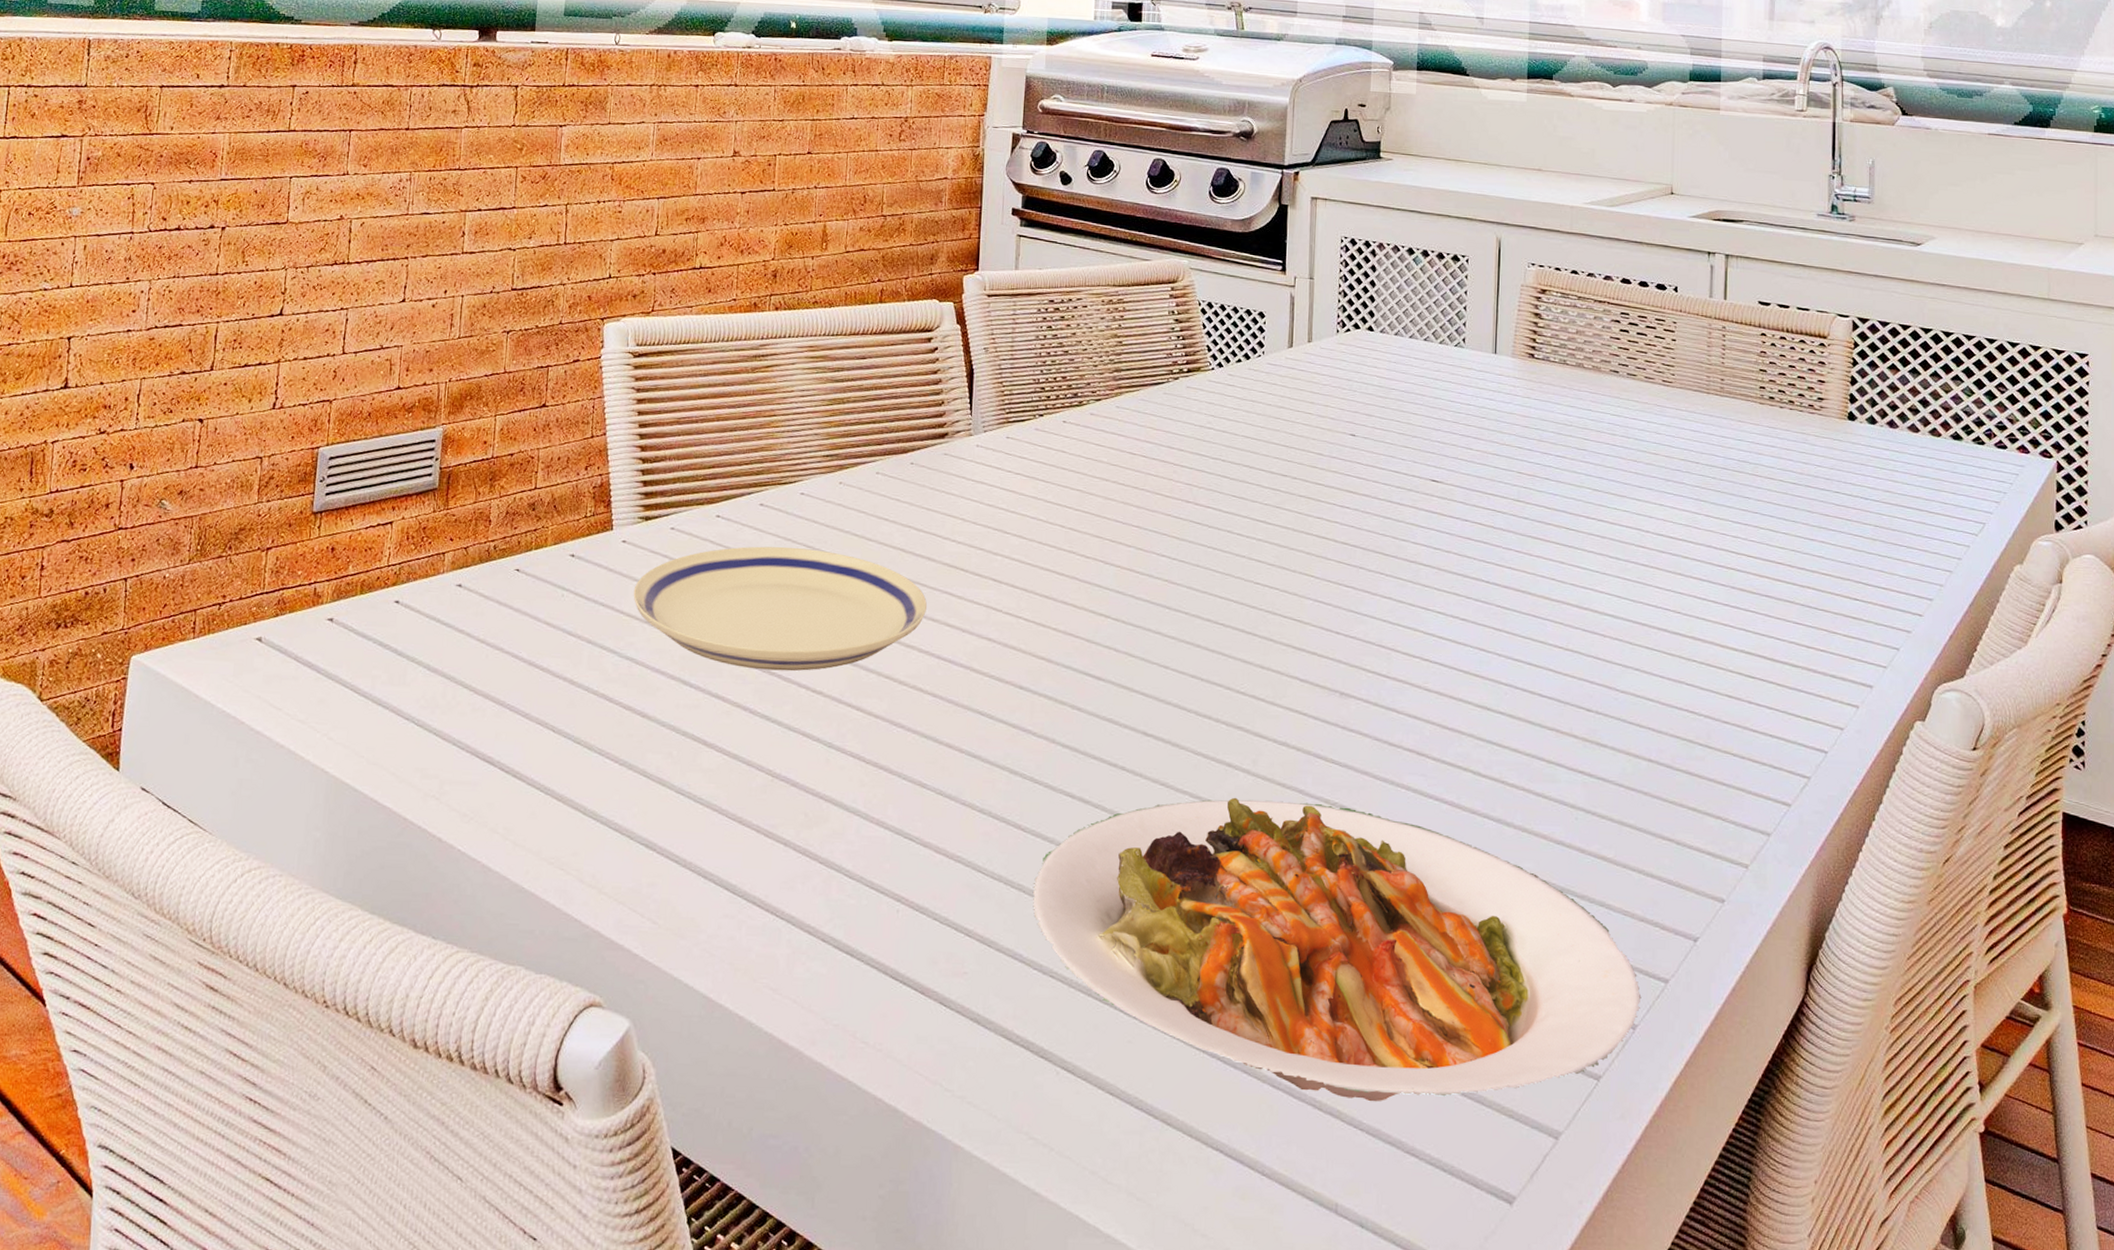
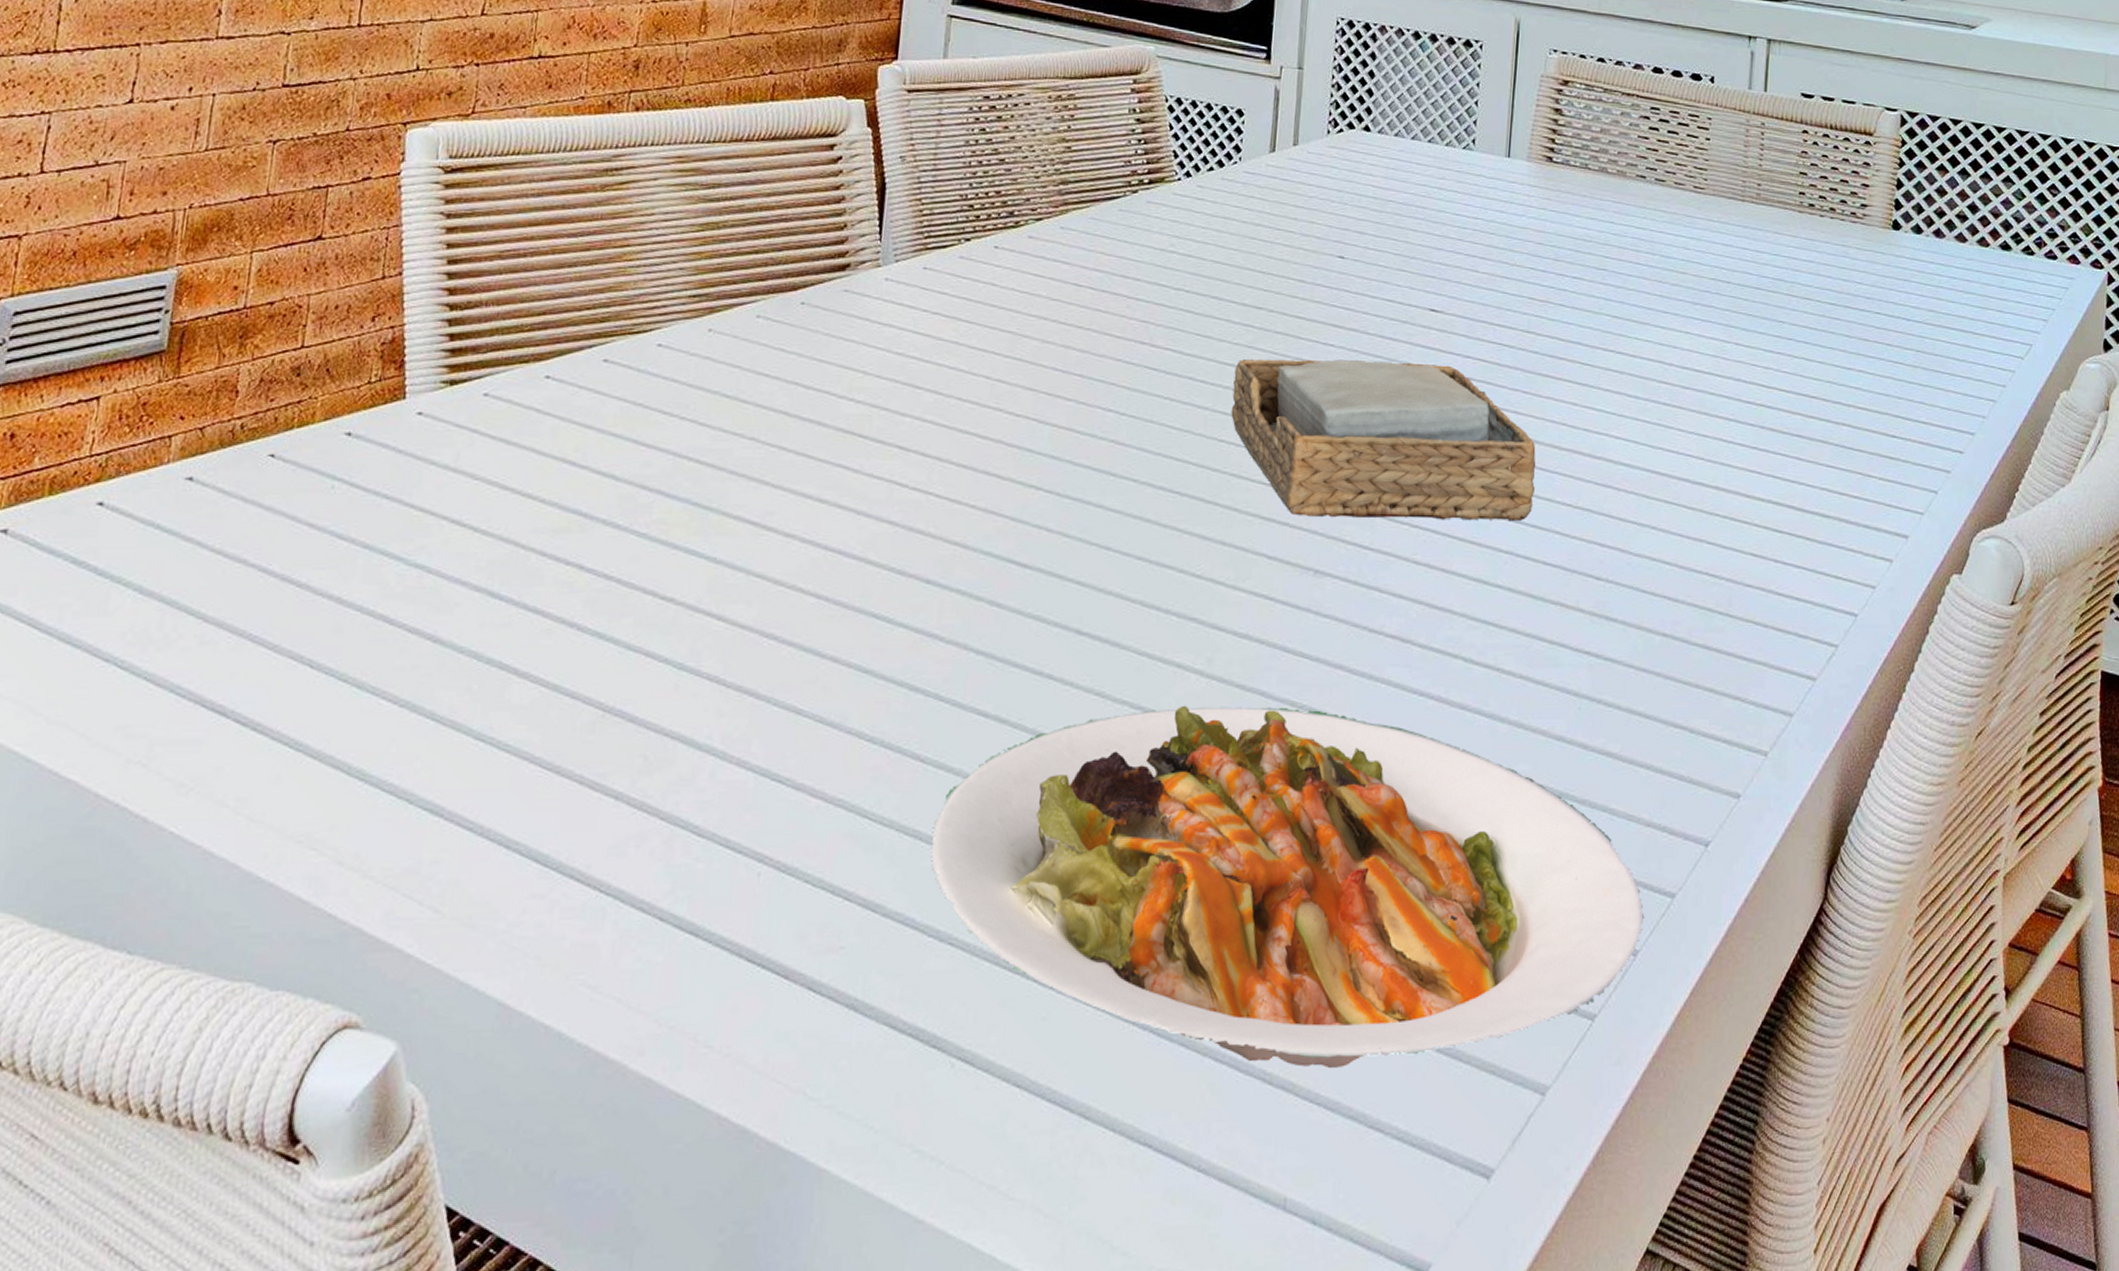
plate: present [633,546,927,671] -> none [428,414,814,574]
napkin holder: none [1264,516,1530,659] -> present [1231,358,1536,522]

